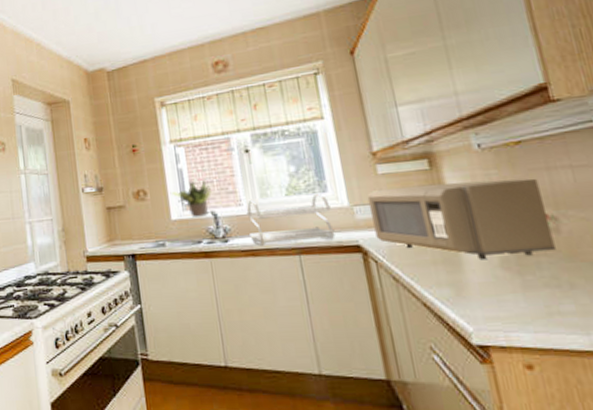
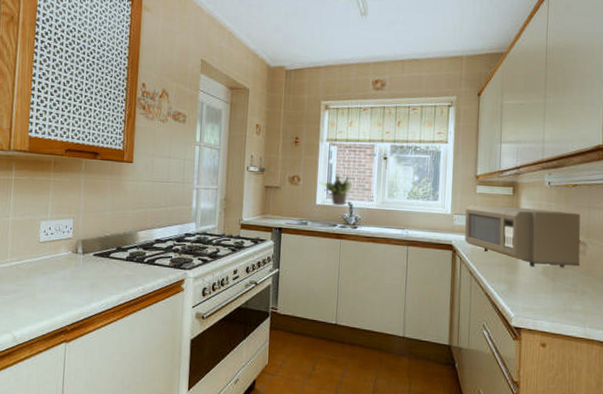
dish rack: present [246,193,336,246] -> none [374,198,438,238]

